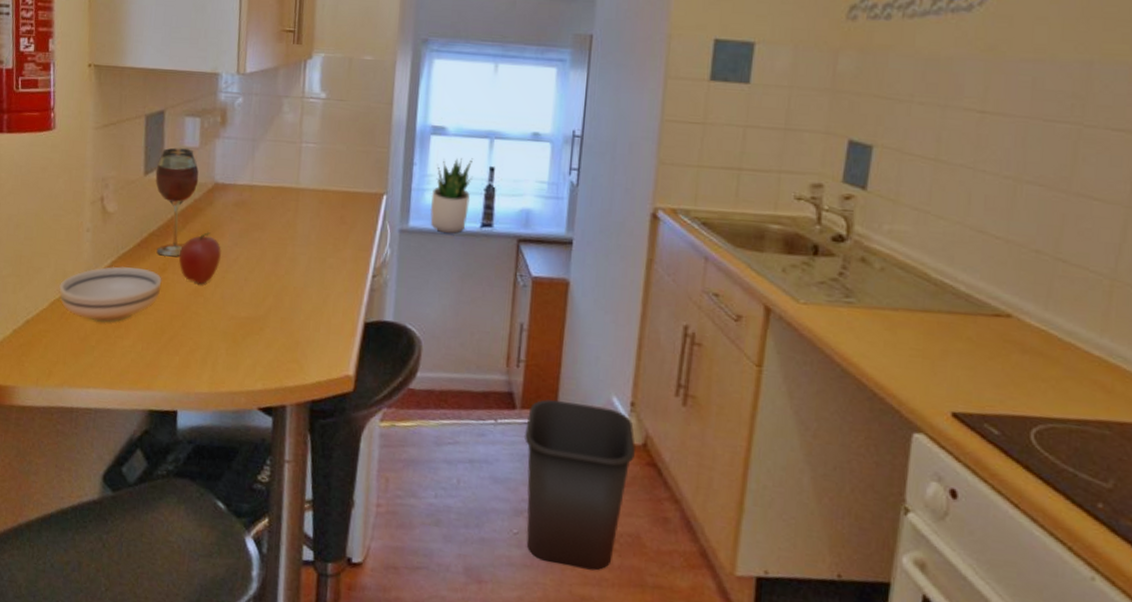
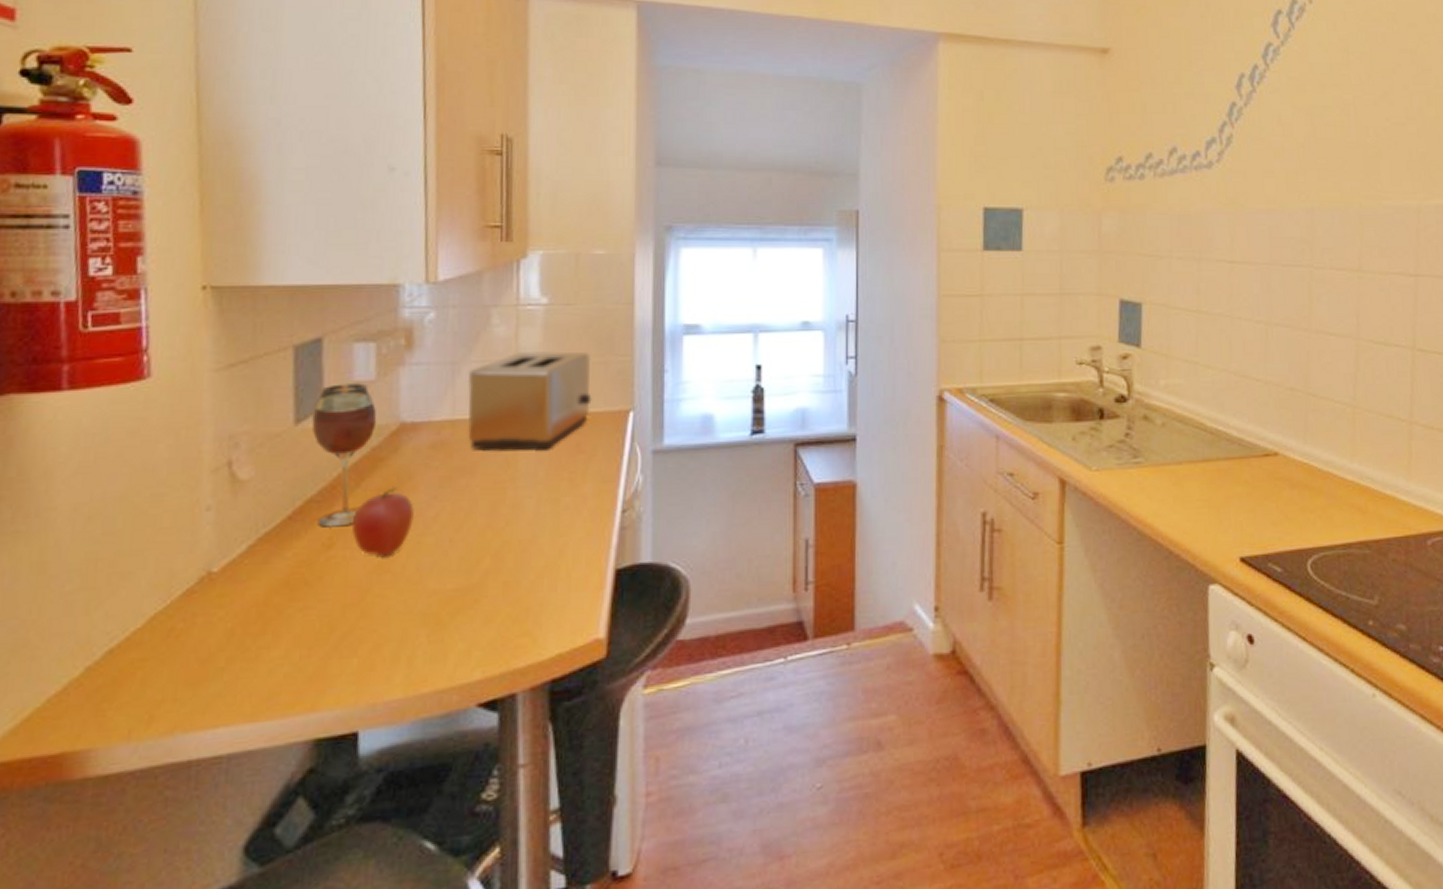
bowl: present [59,266,162,322] -> none [162,548,328,632]
toaster: none [261,136,357,217] -> present [467,350,592,451]
planter: present [430,158,473,234] -> none [688,357,737,447]
waste bin: present [524,399,635,571] -> none [819,617,944,813]

